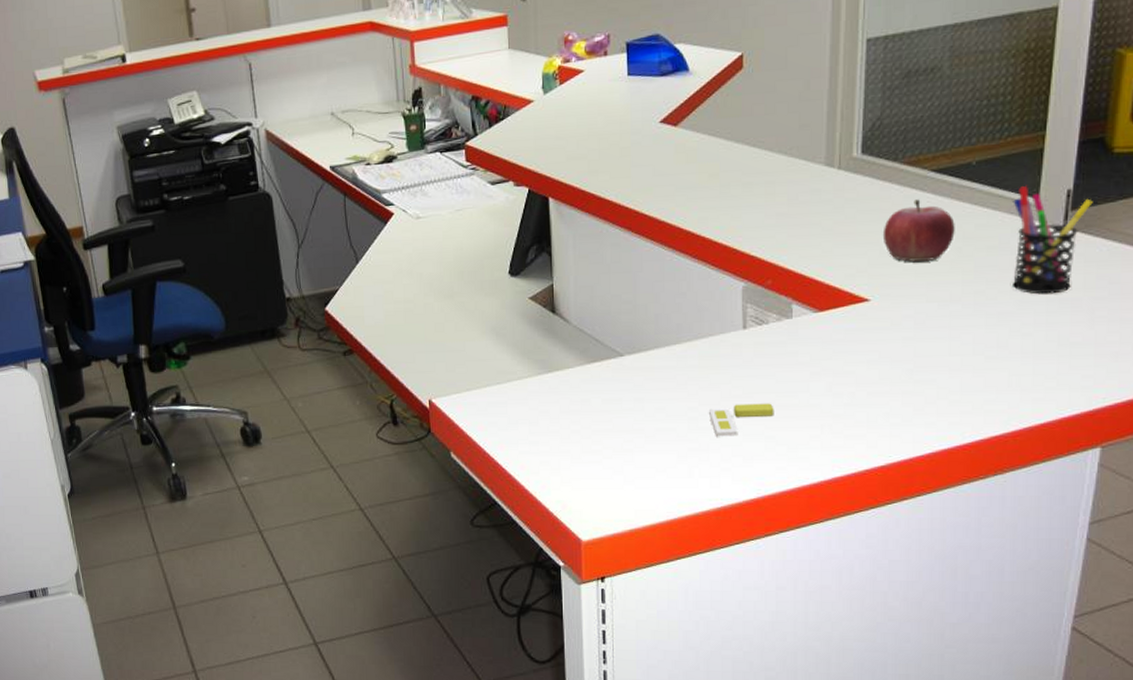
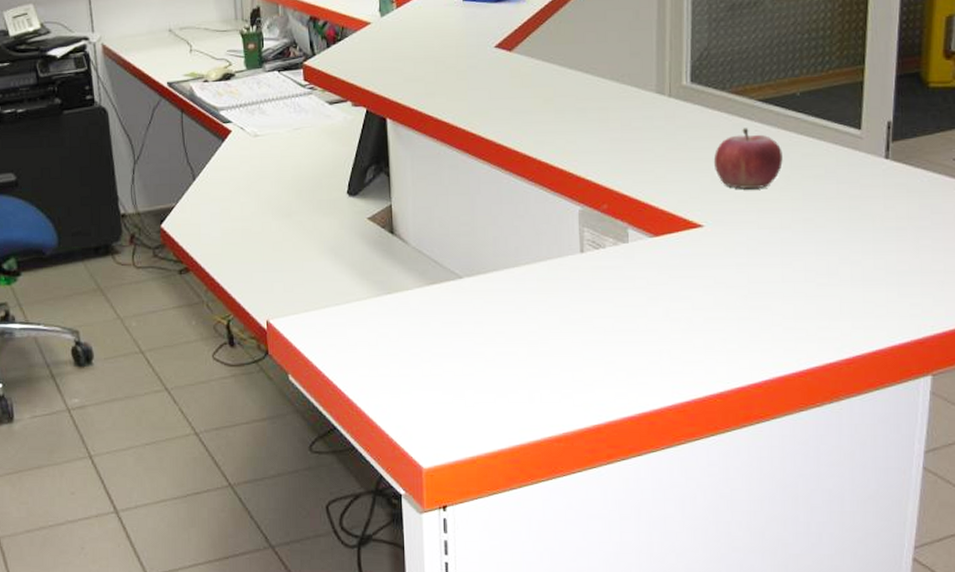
sticky notes: present [709,403,774,437] -> none [549,328,613,361]
pen holder: present [1013,186,1093,295] -> none [836,117,912,223]

